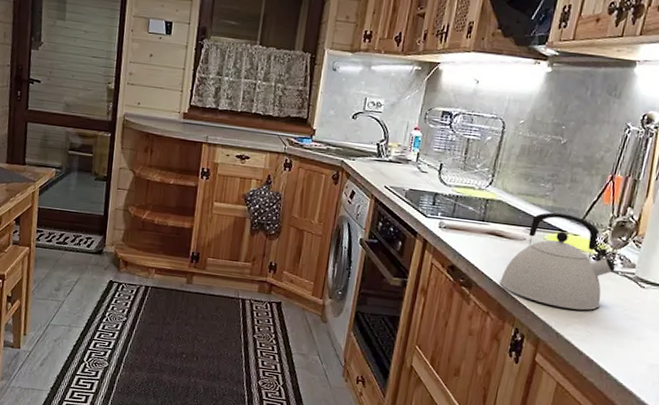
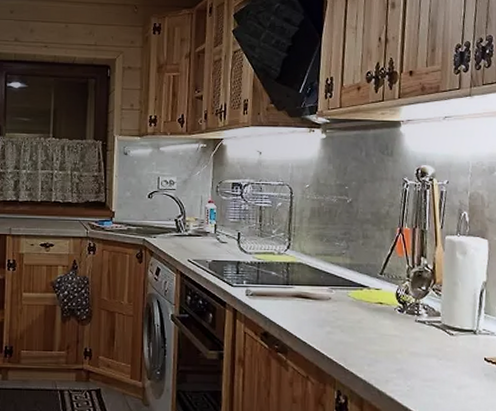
kettle: present [500,212,616,311] -> none [314,269,422,365]

